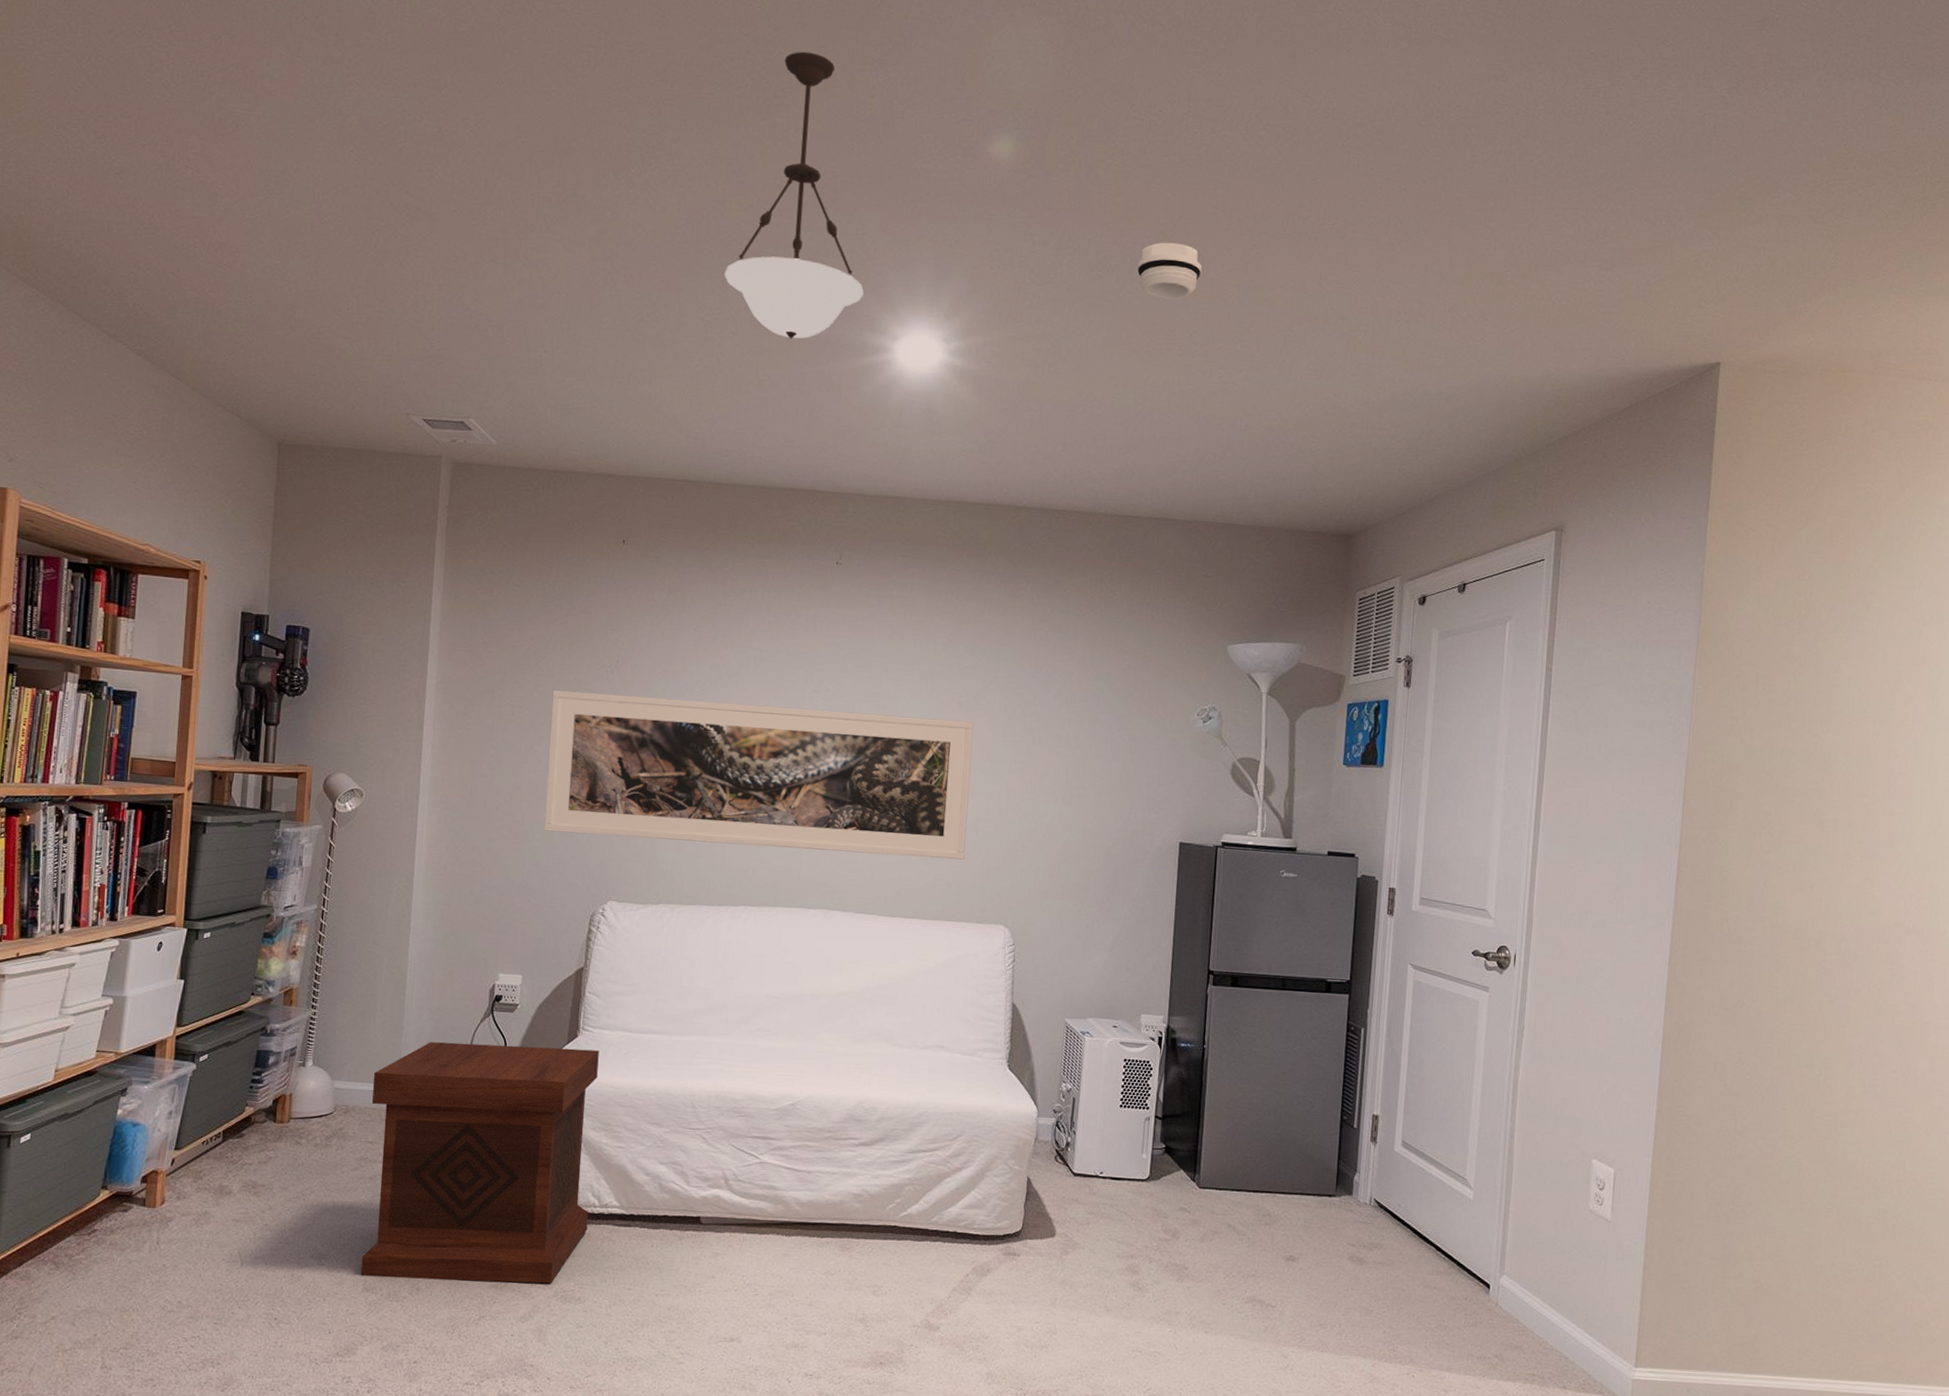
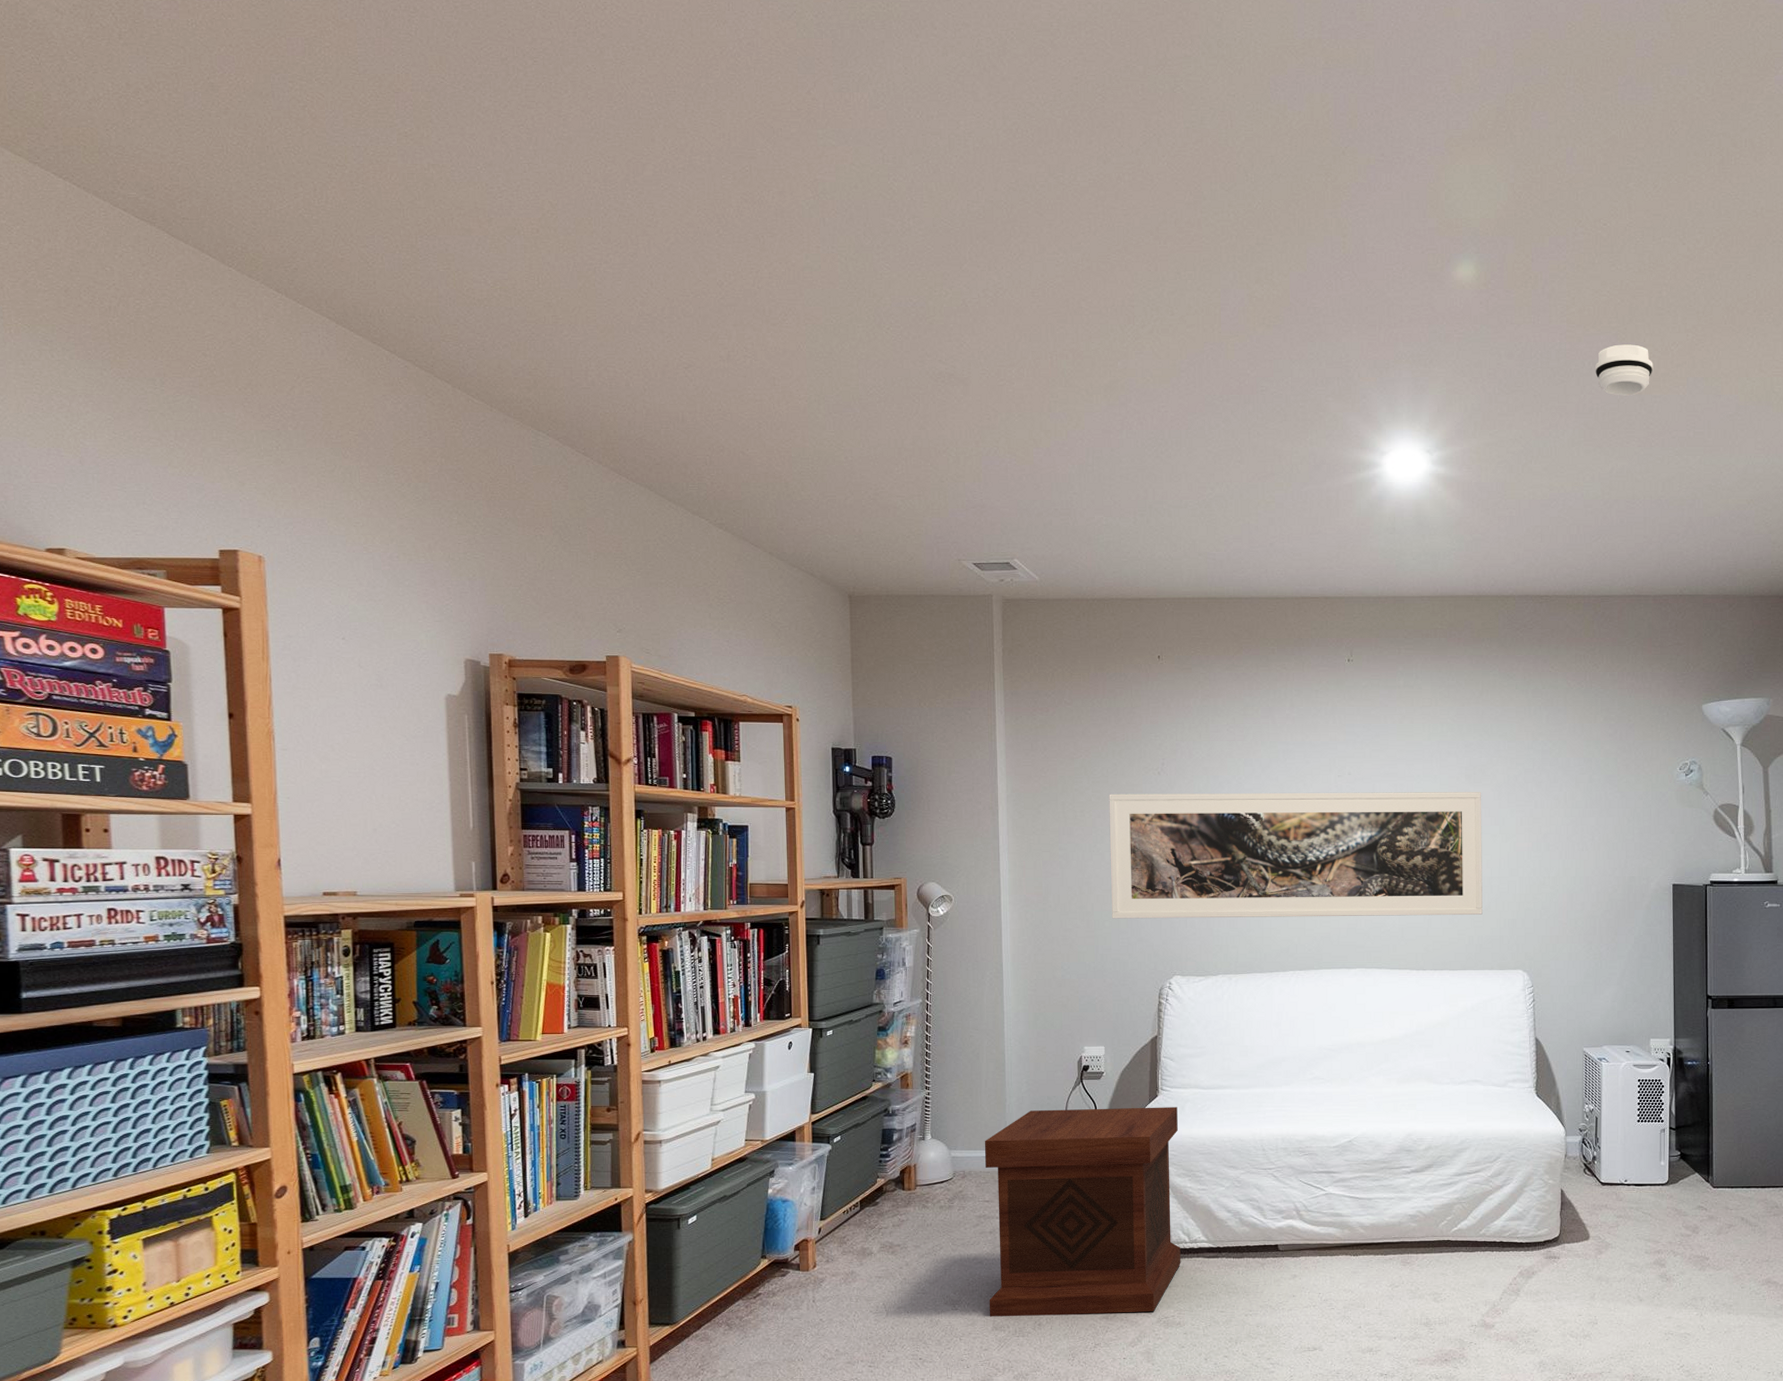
pendant light: present [724,51,864,339] -> none [1226,200,1351,463]

